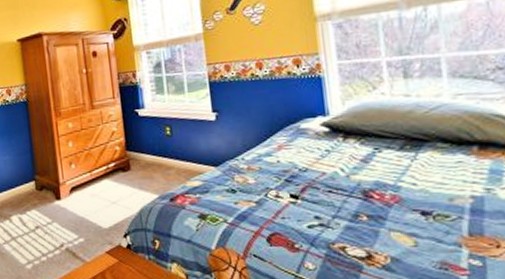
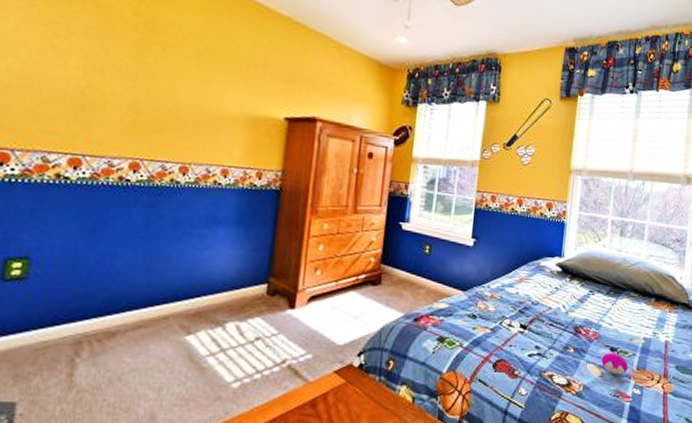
toy ball: none [410,217,455,243] -> present [601,352,629,375]

